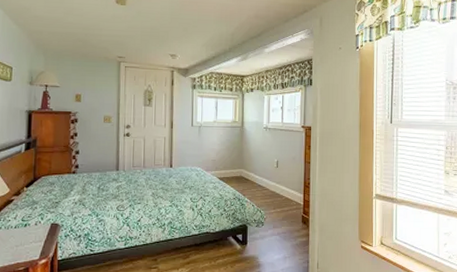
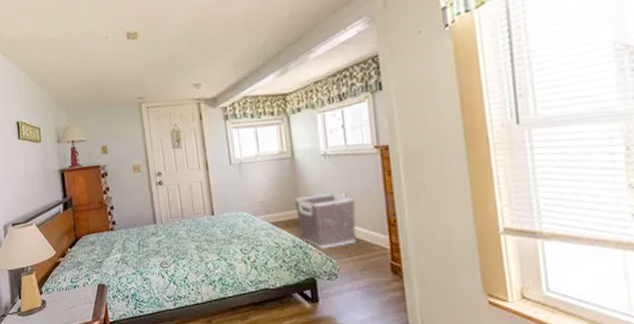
clothes hamper: none [239,158,284,202] -> present [294,193,357,249]

